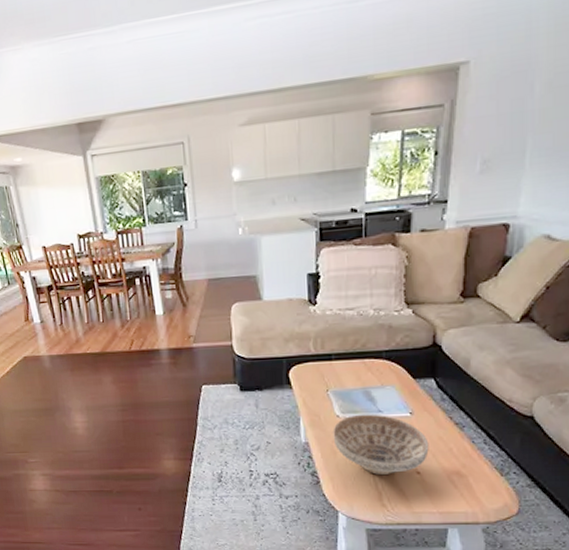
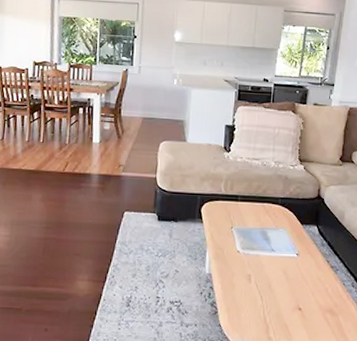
decorative bowl: present [333,414,429,475] -> none [232,251,310,309]

